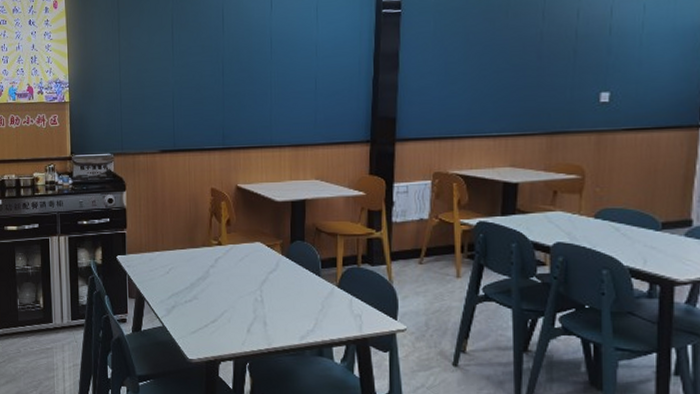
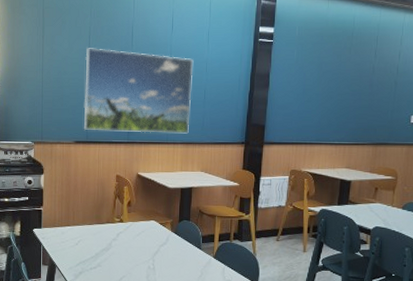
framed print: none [168,38,300,137] -> present [83,48,194,134]

